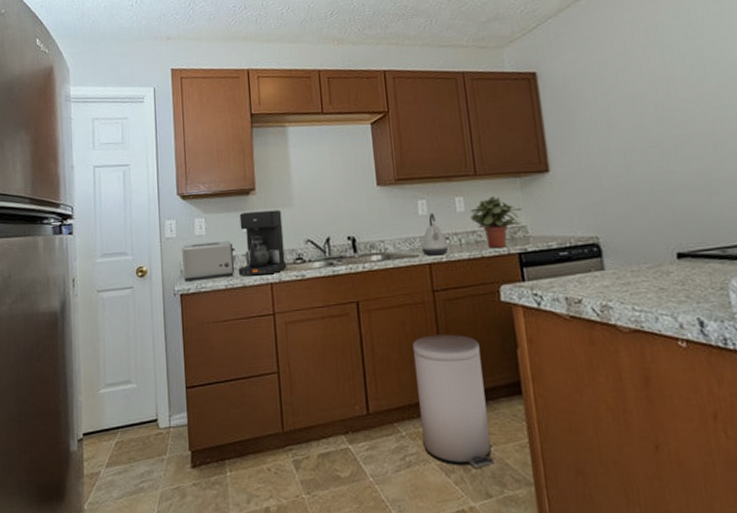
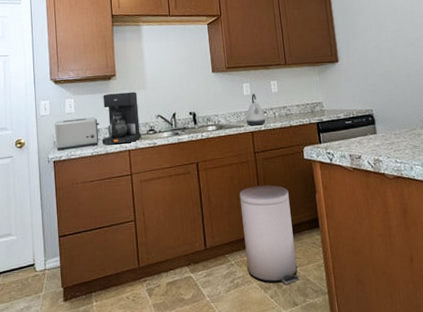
potted plant: present [470,196,522,249] -> none [282,80,320,119]

